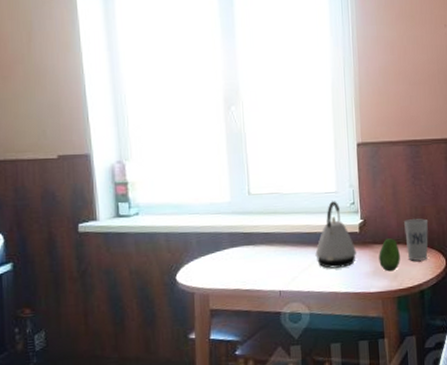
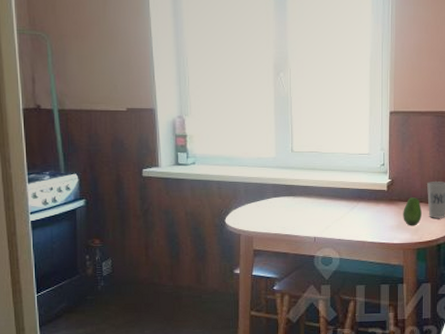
kettle: present [315,201,357,269] -> none [347,162,384,220]

